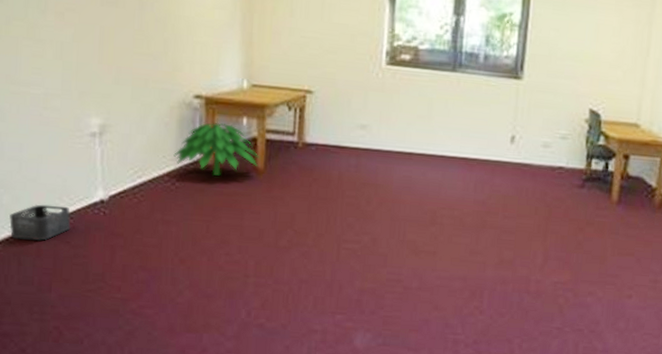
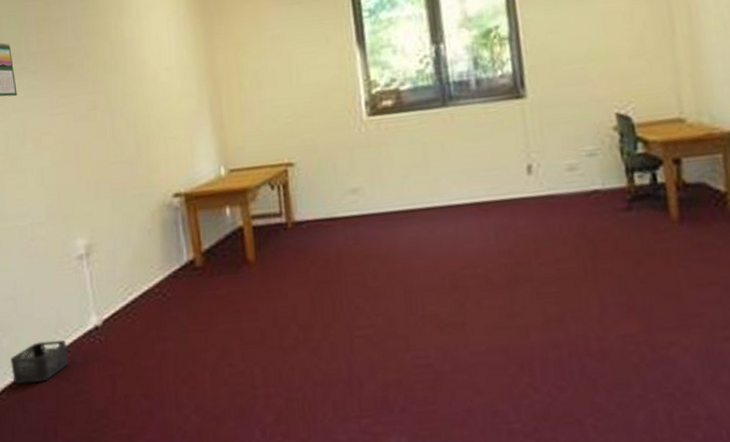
indoor plant: present [173,118,260,176] -> none [161,214,250,278]

